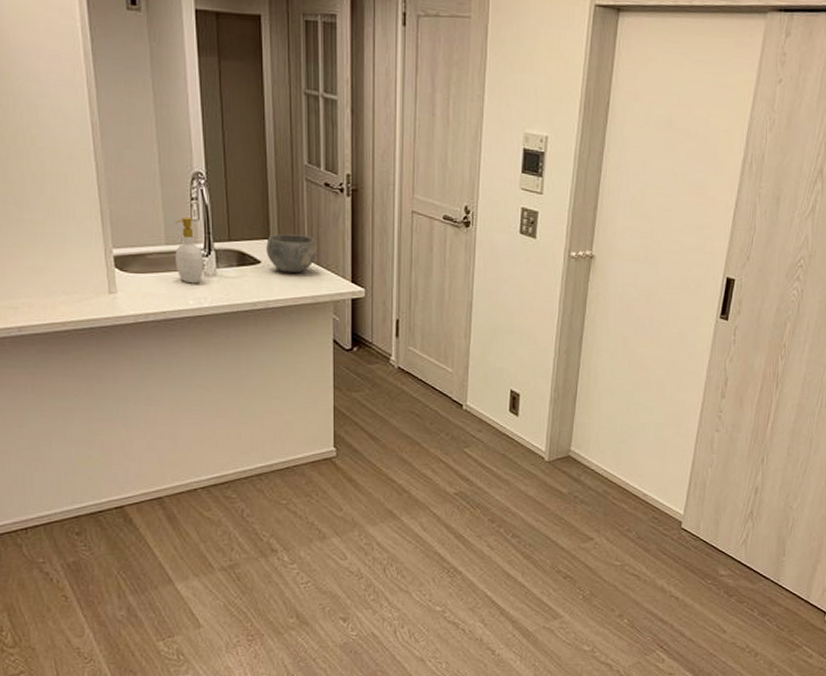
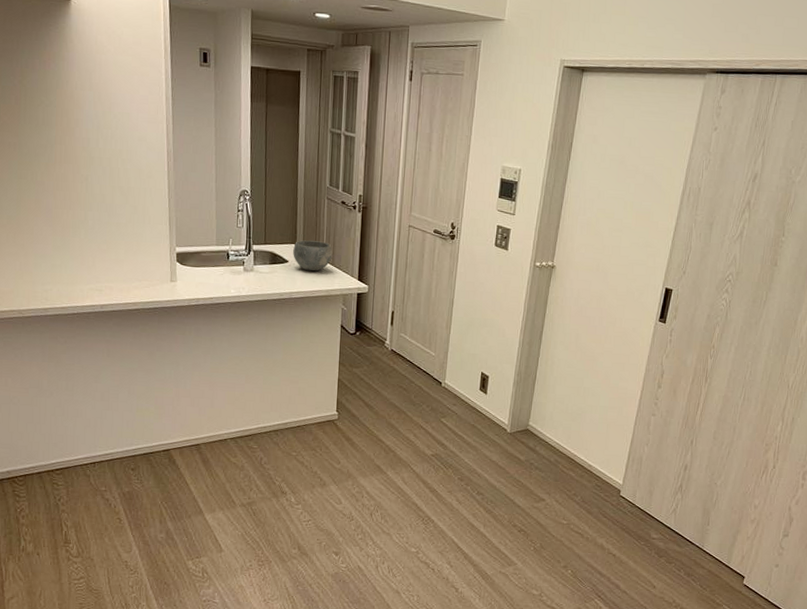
soap bottle: present [175,216,204,284] -> none [222,224,244,277]

